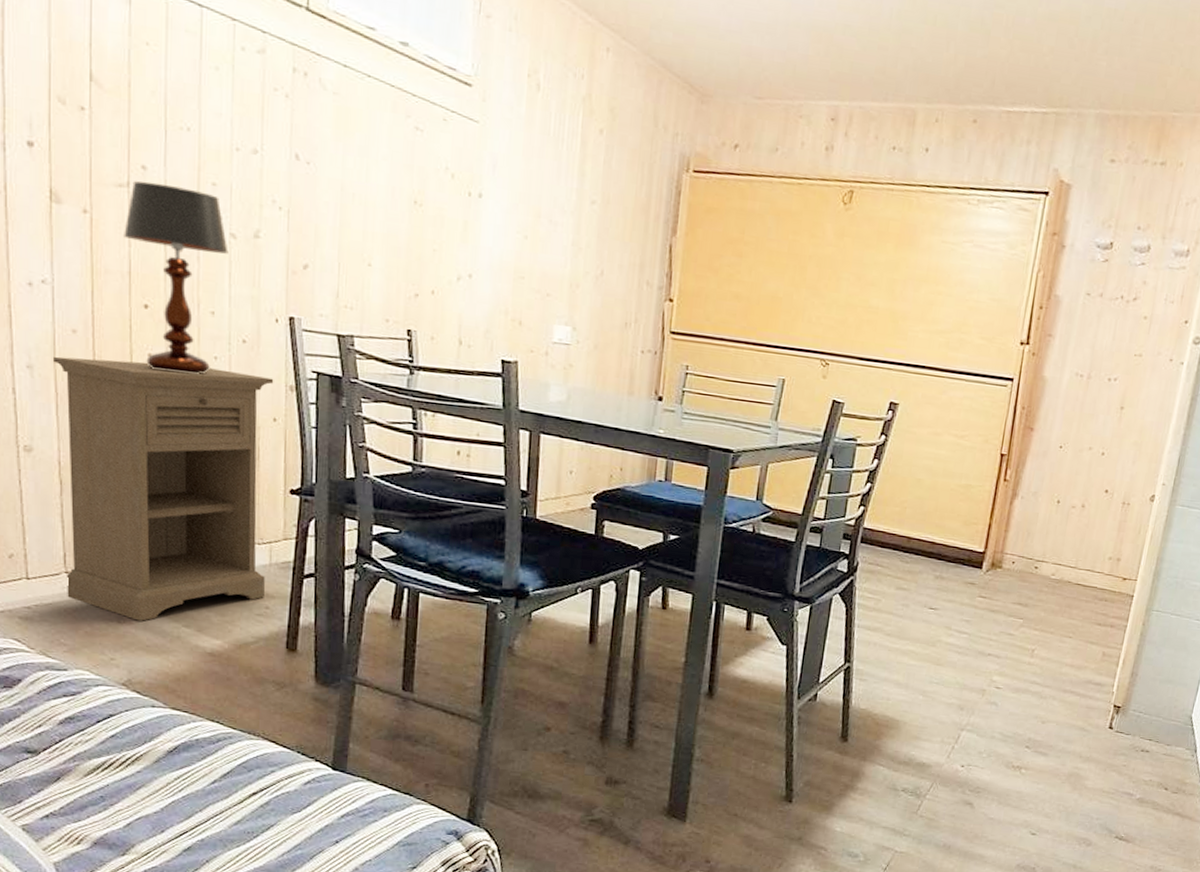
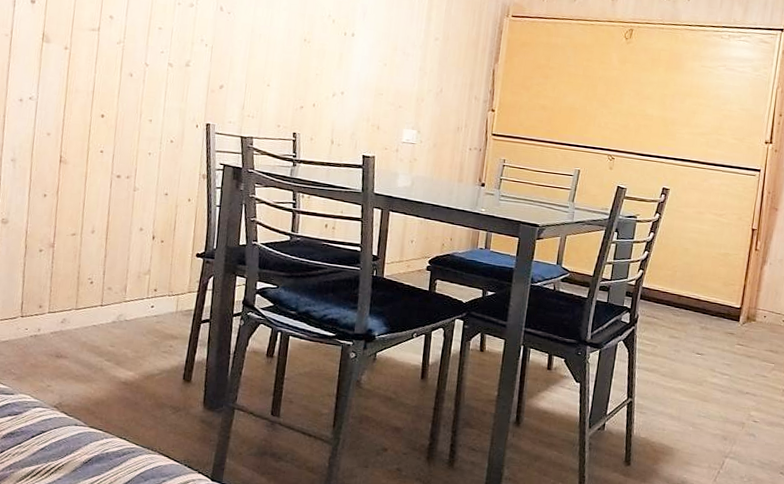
nightstand: present [52,356,274,621] -> none [20,152,191,356]
table lamp: present [124,181,229,374] -> none [92,27,166,166]

